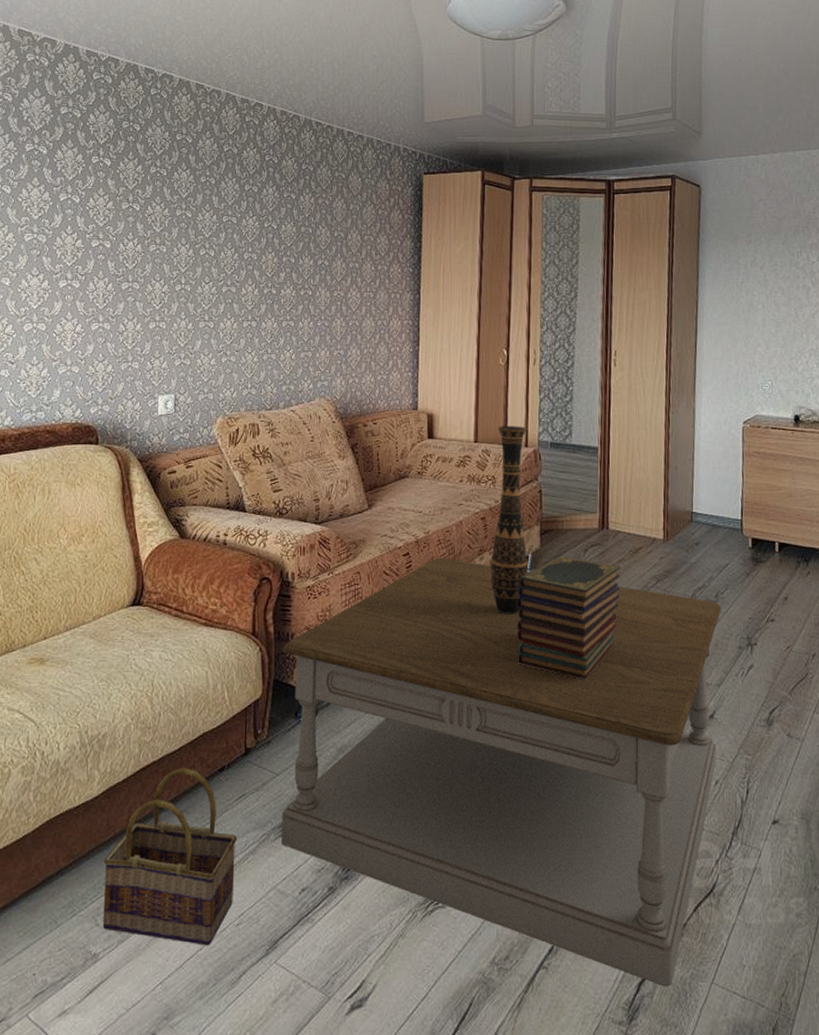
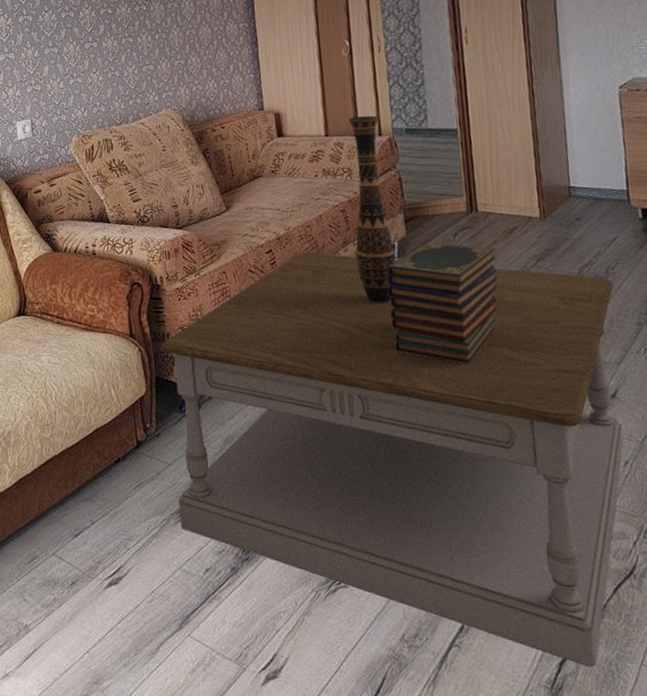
basket: present [102,767,237,946] -> none [23,460,143,620]

